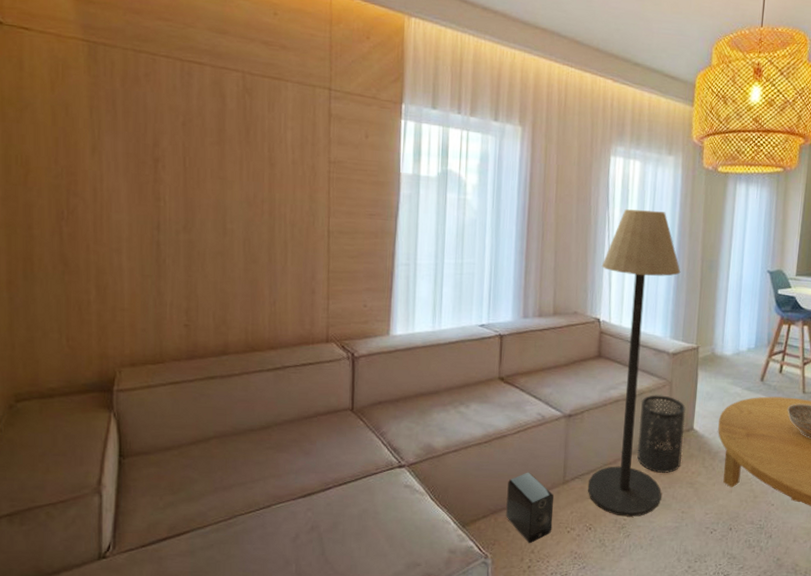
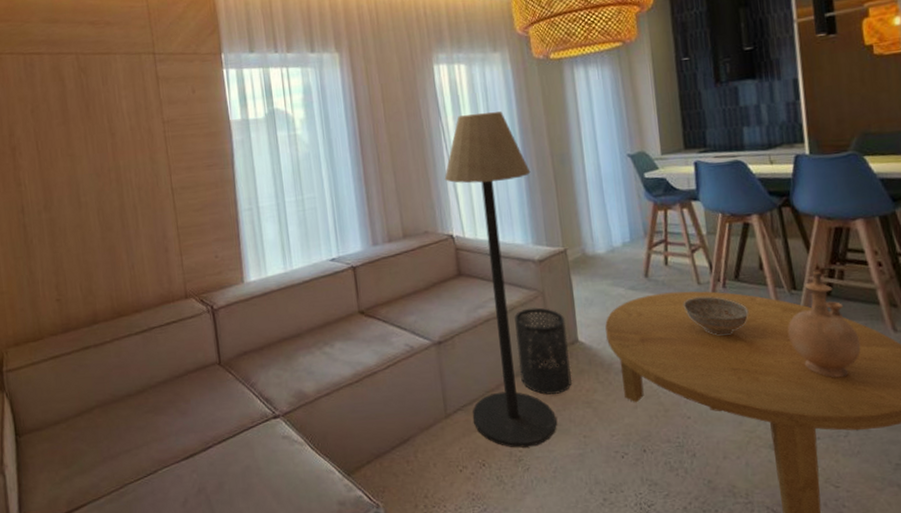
speaker: present [506,472,554,543] -> none [387,409,443,487]

